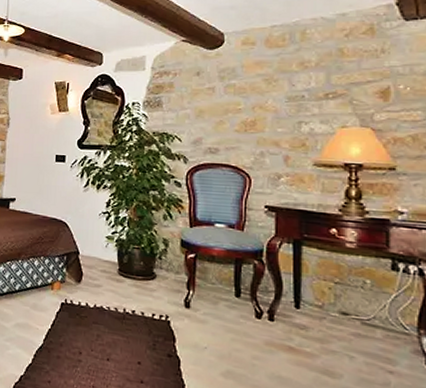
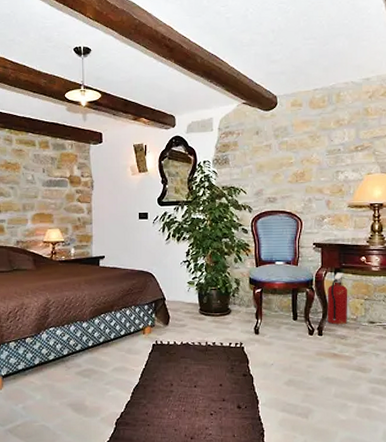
fire extinguisher: none [281,244,311,312] -> present [327,272,348,325]

